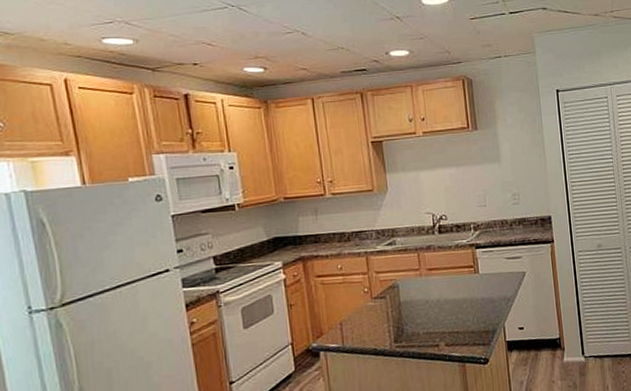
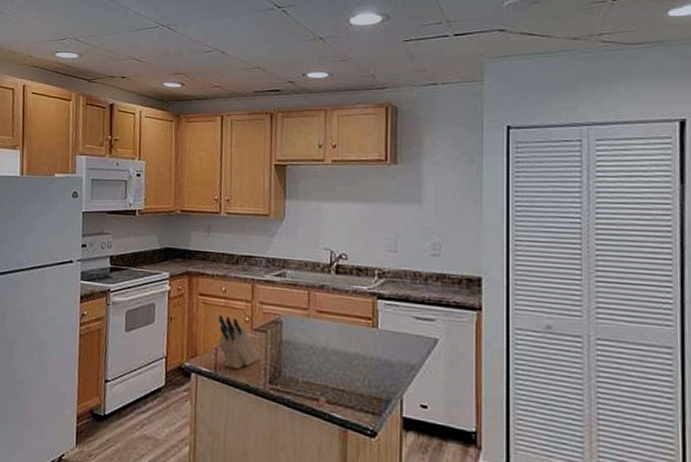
knife block: none [338,291,383,338] -> present [218,315,260,369]

